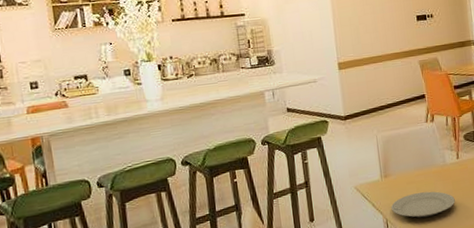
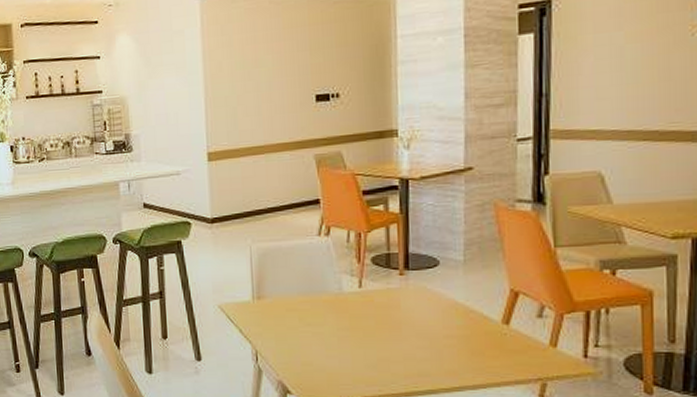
plate: present [391,191,455,218] -> none [263,324,352,356]

